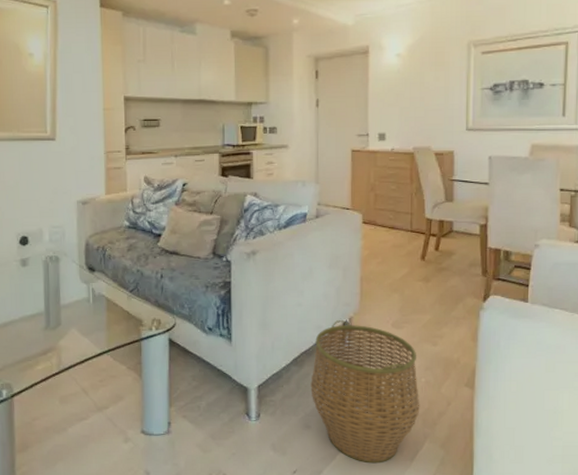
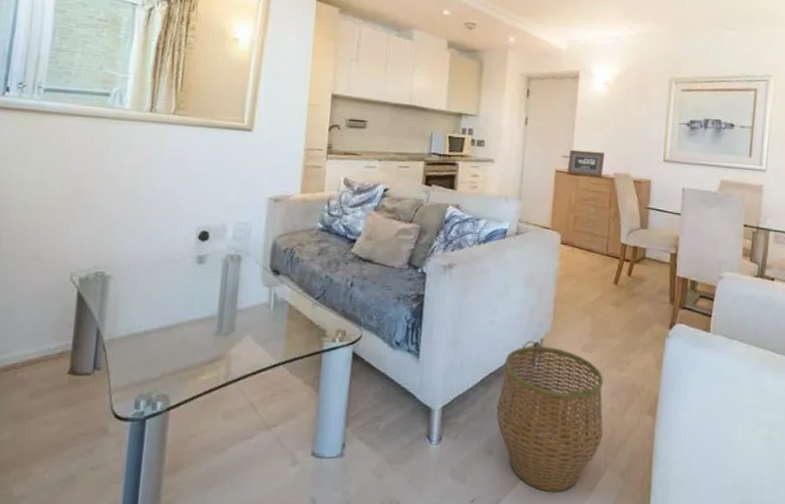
picture frame: none [364,127,402,154] -> present [567,149,605,178]

